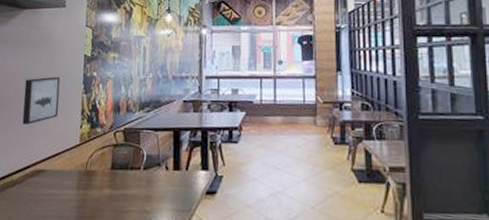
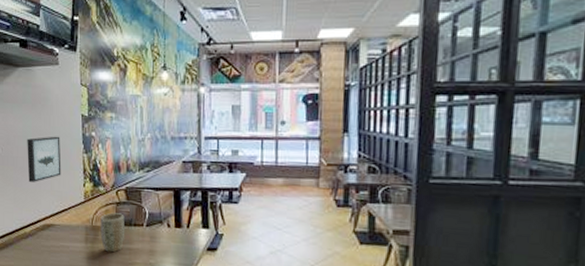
plant pot: none [94,155,121,200] -> present [100,212,124,253]

